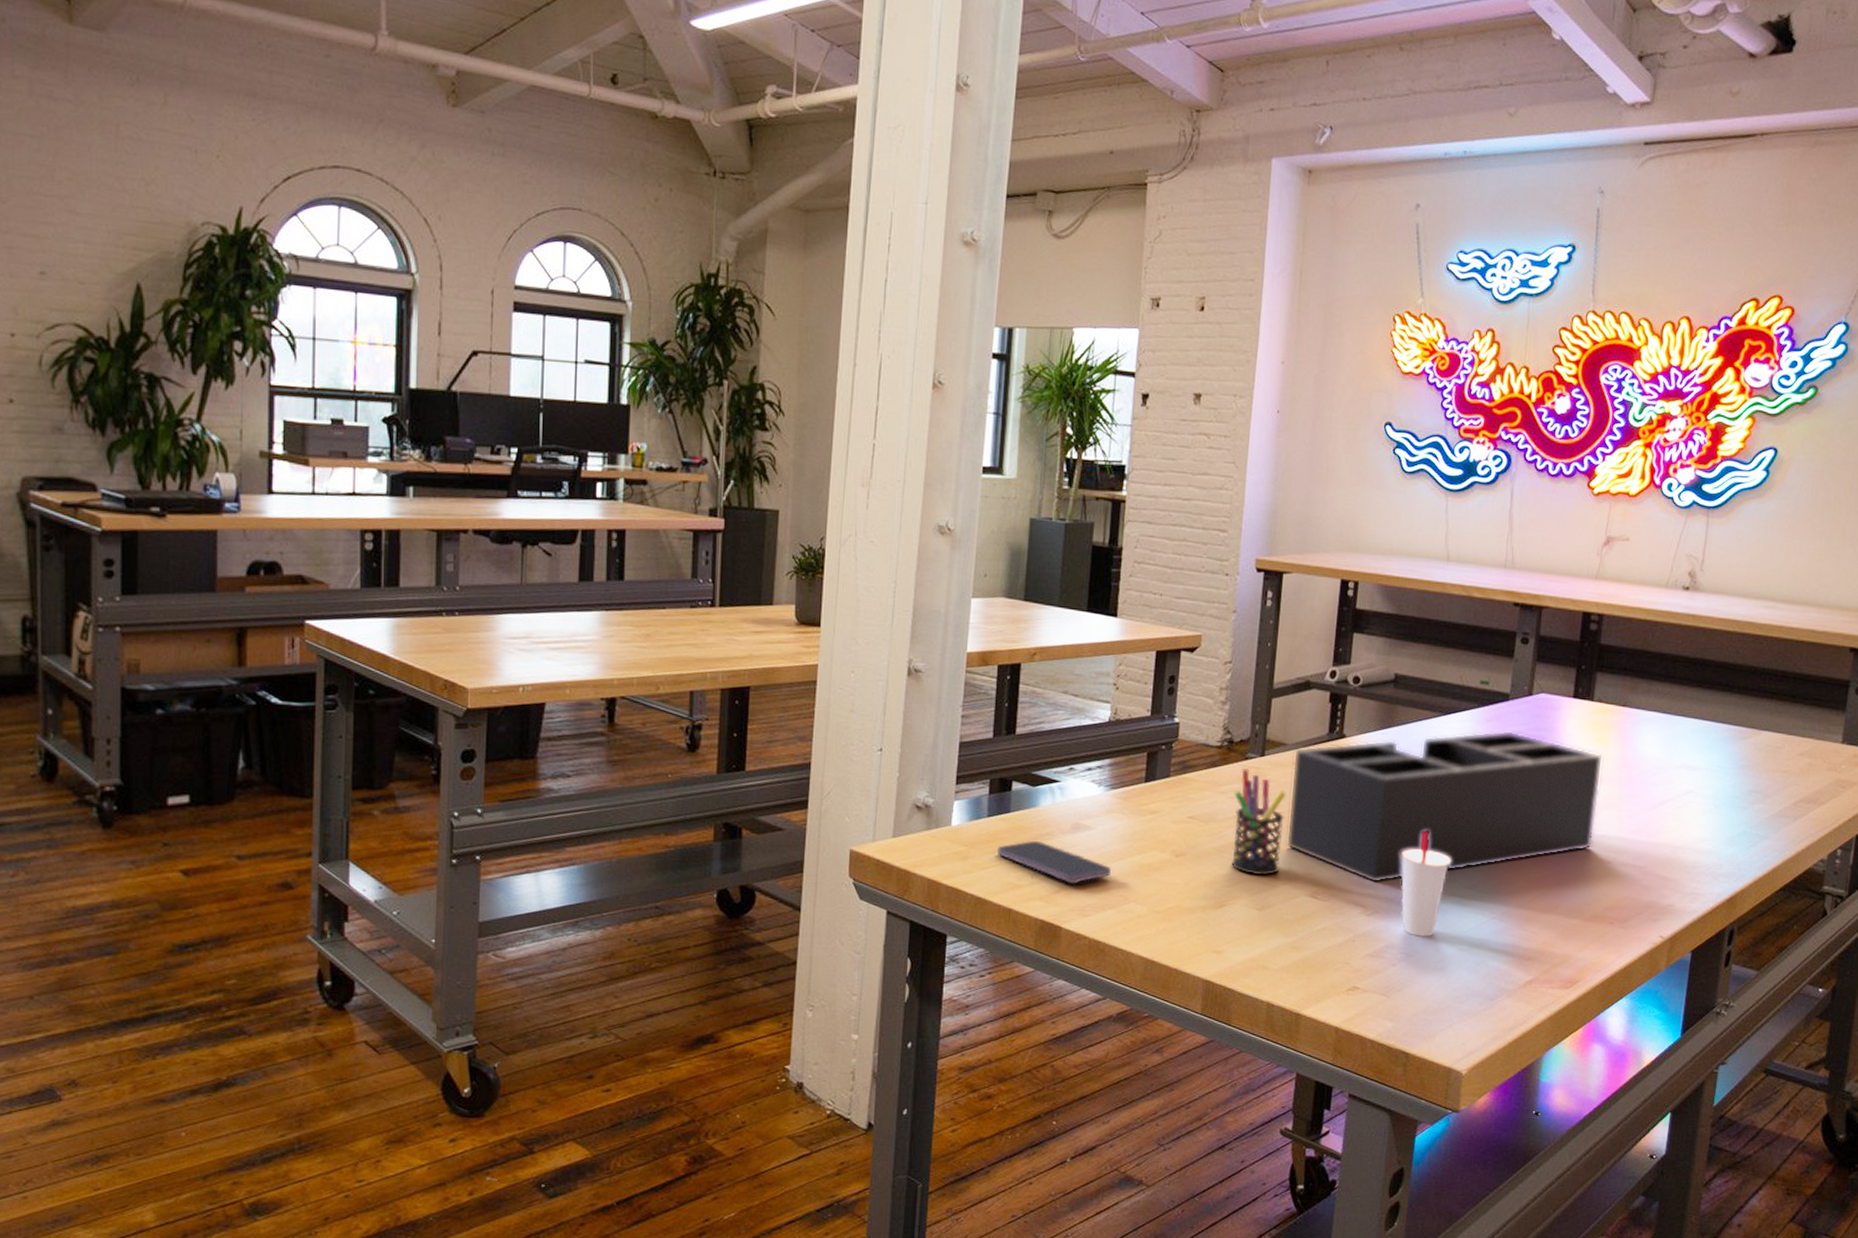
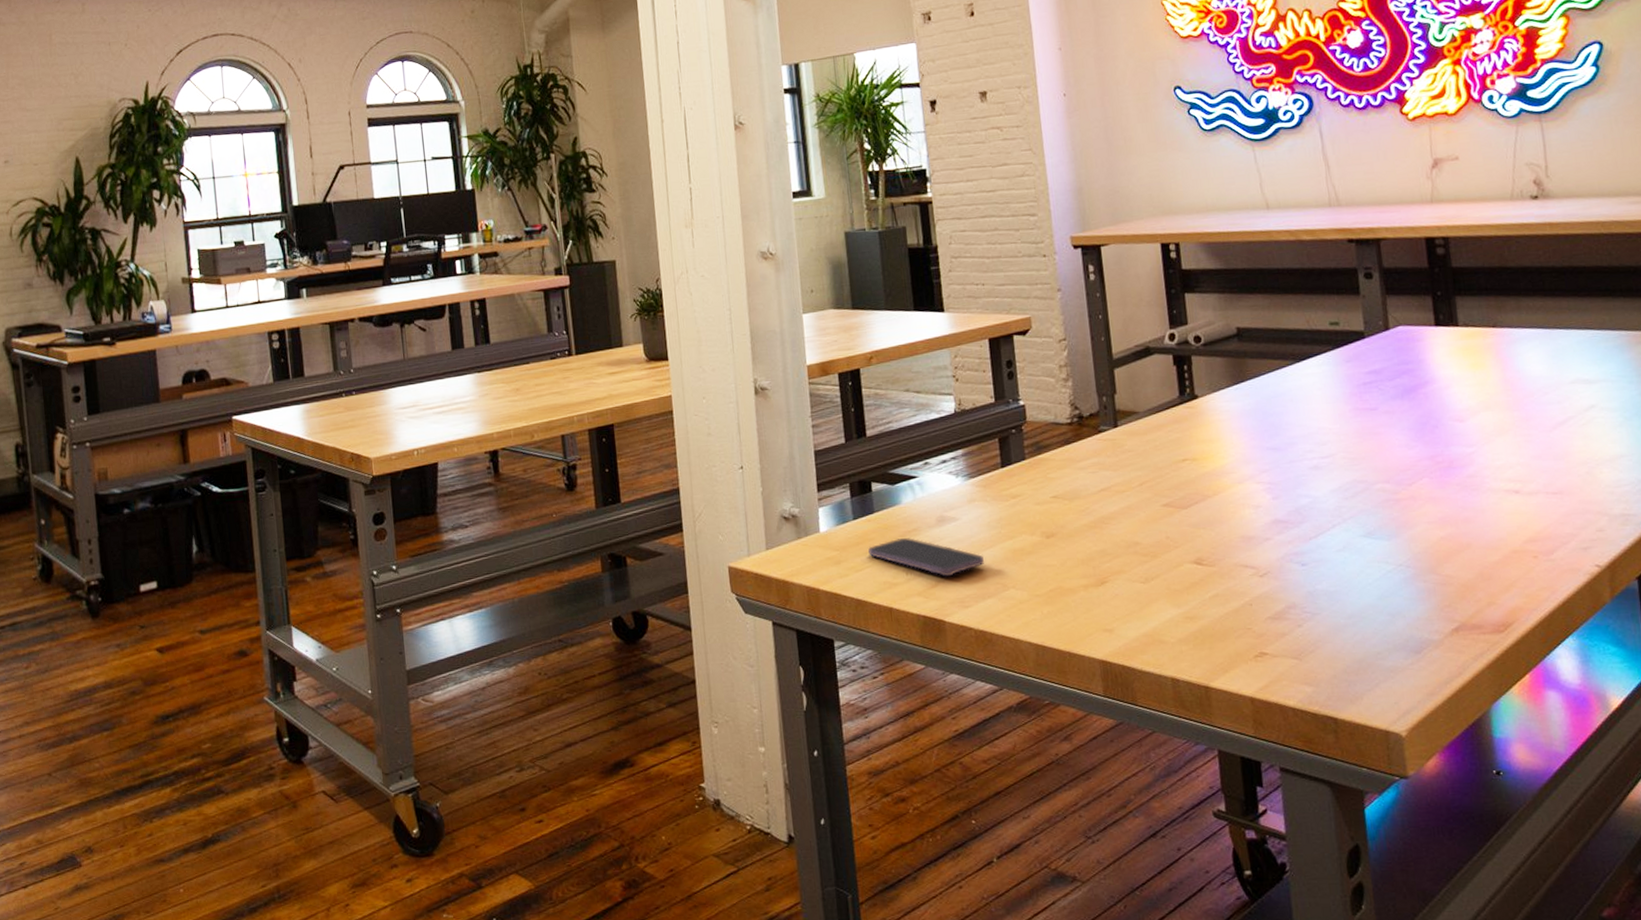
pen holder: present [1230,768,1286,876] -> none [1094,441,1157,547]
desk organizer: present [1286,730,1603,884] -> none [1147,368,1494,543]
cup: present [1400,831,1450,938] -> none [1283,482,1338,594]

